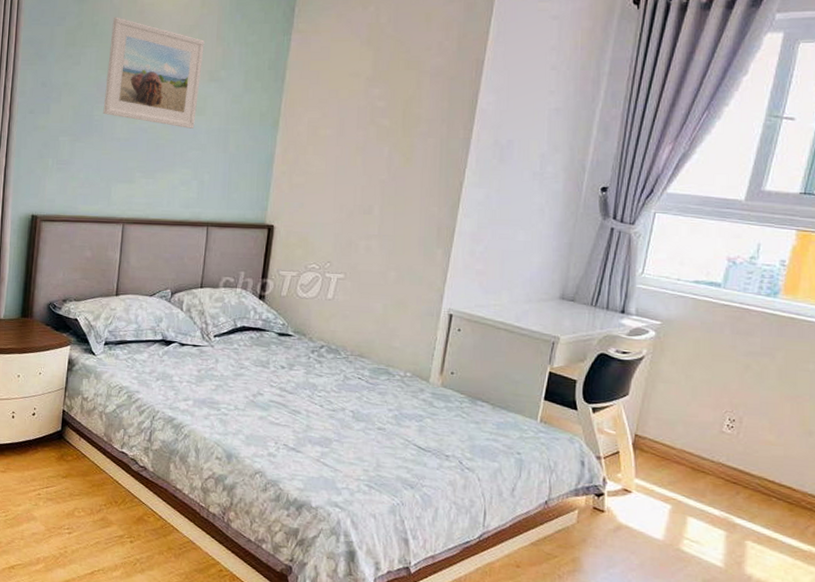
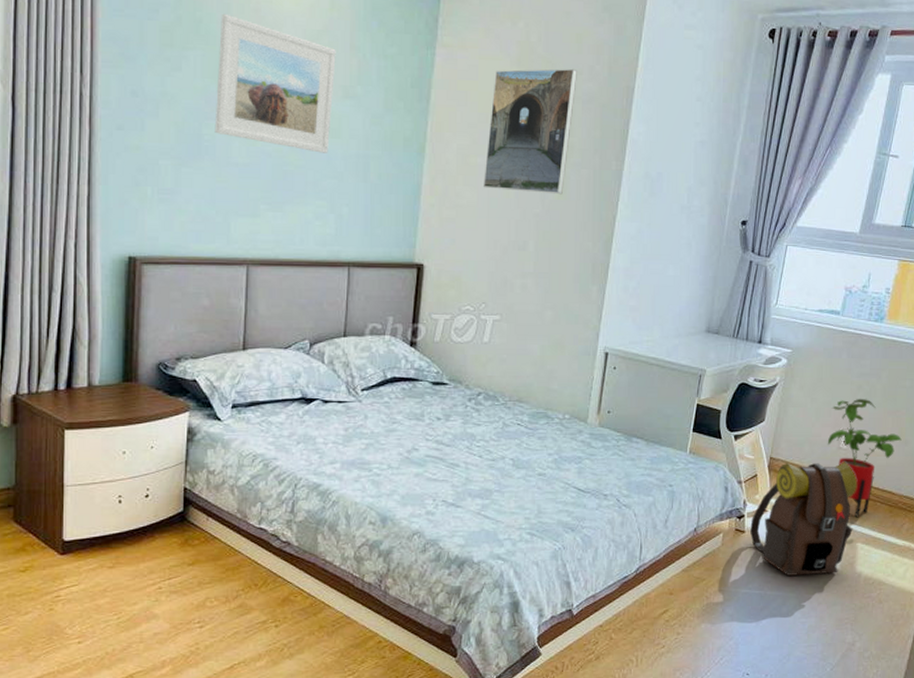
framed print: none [332,45,426,162] -> present [484,68,577,195]
backpack: none [611,441,746,571] -> present [750,462,858,576]
house plant: none [706,379,804,511] -> present [827,398,902,517]

